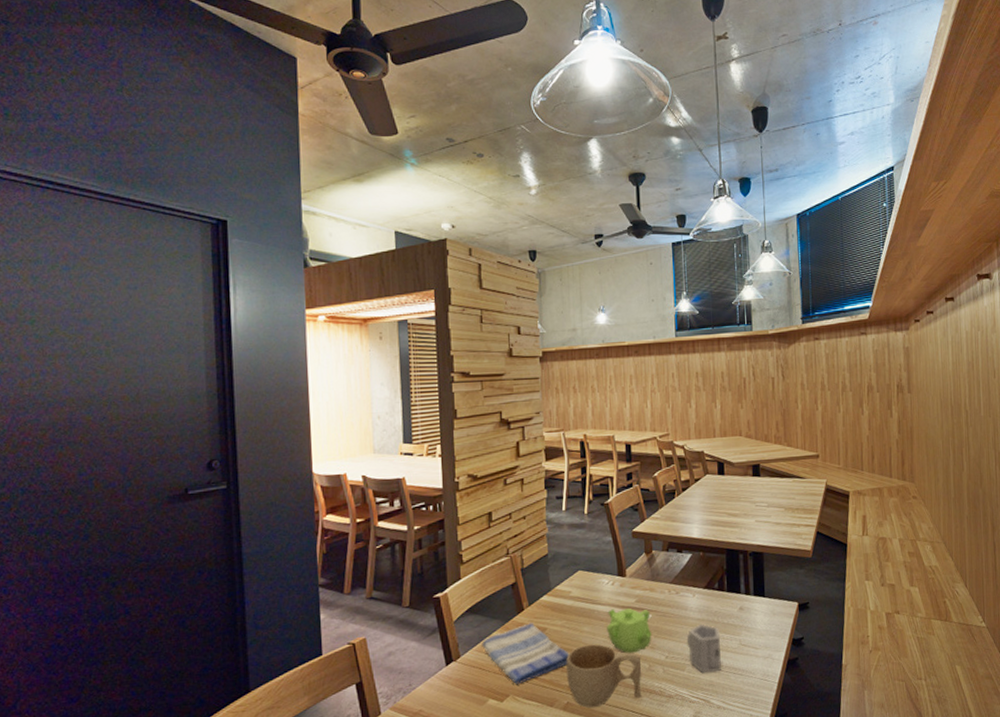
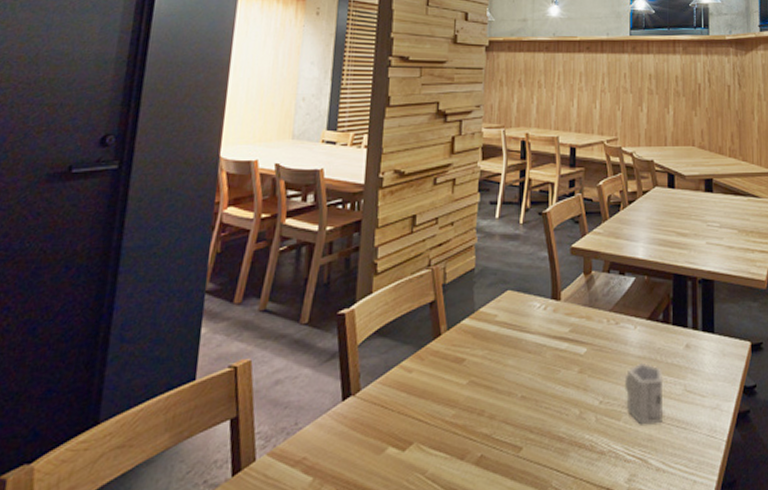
dish towel: present [482,623,570,684] -> none [387,351,489,429]
cup: present [566,644,642,708] -> none [483,381,570,464]
teapot: present [607,607,652,654] -> none [534,338,585,396]

